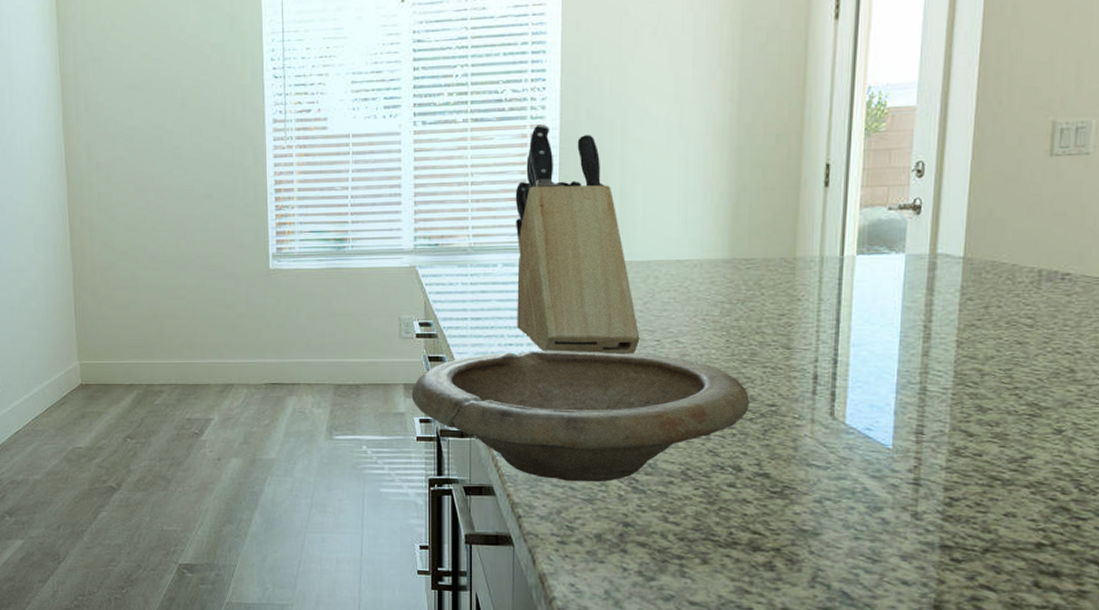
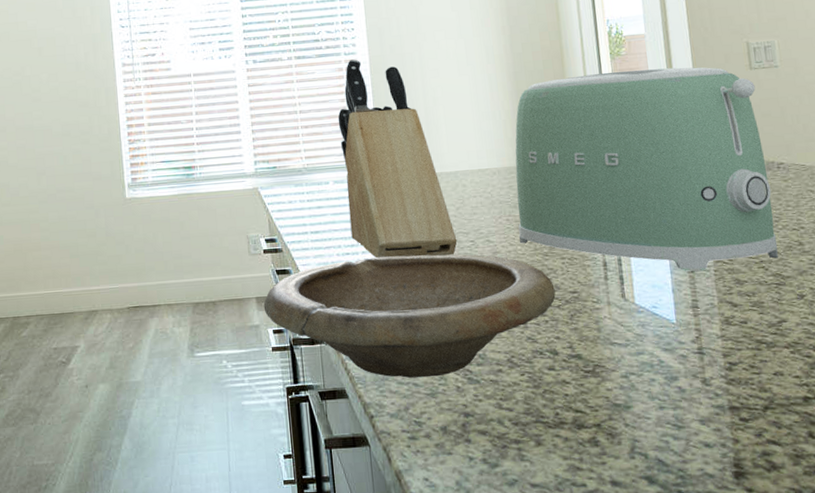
toaster: none [714,149,1053,394] -> present [515,67,778,272]

